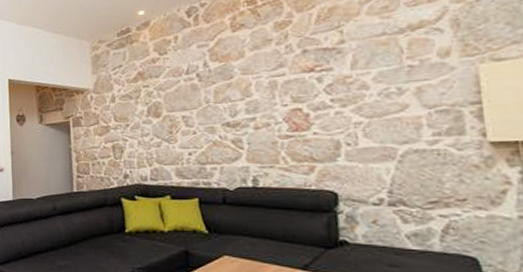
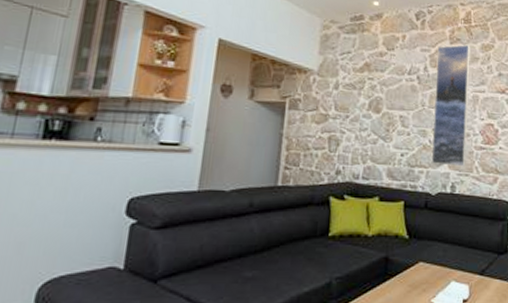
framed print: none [217,27,269,160] -> present [431,44,471,167]

